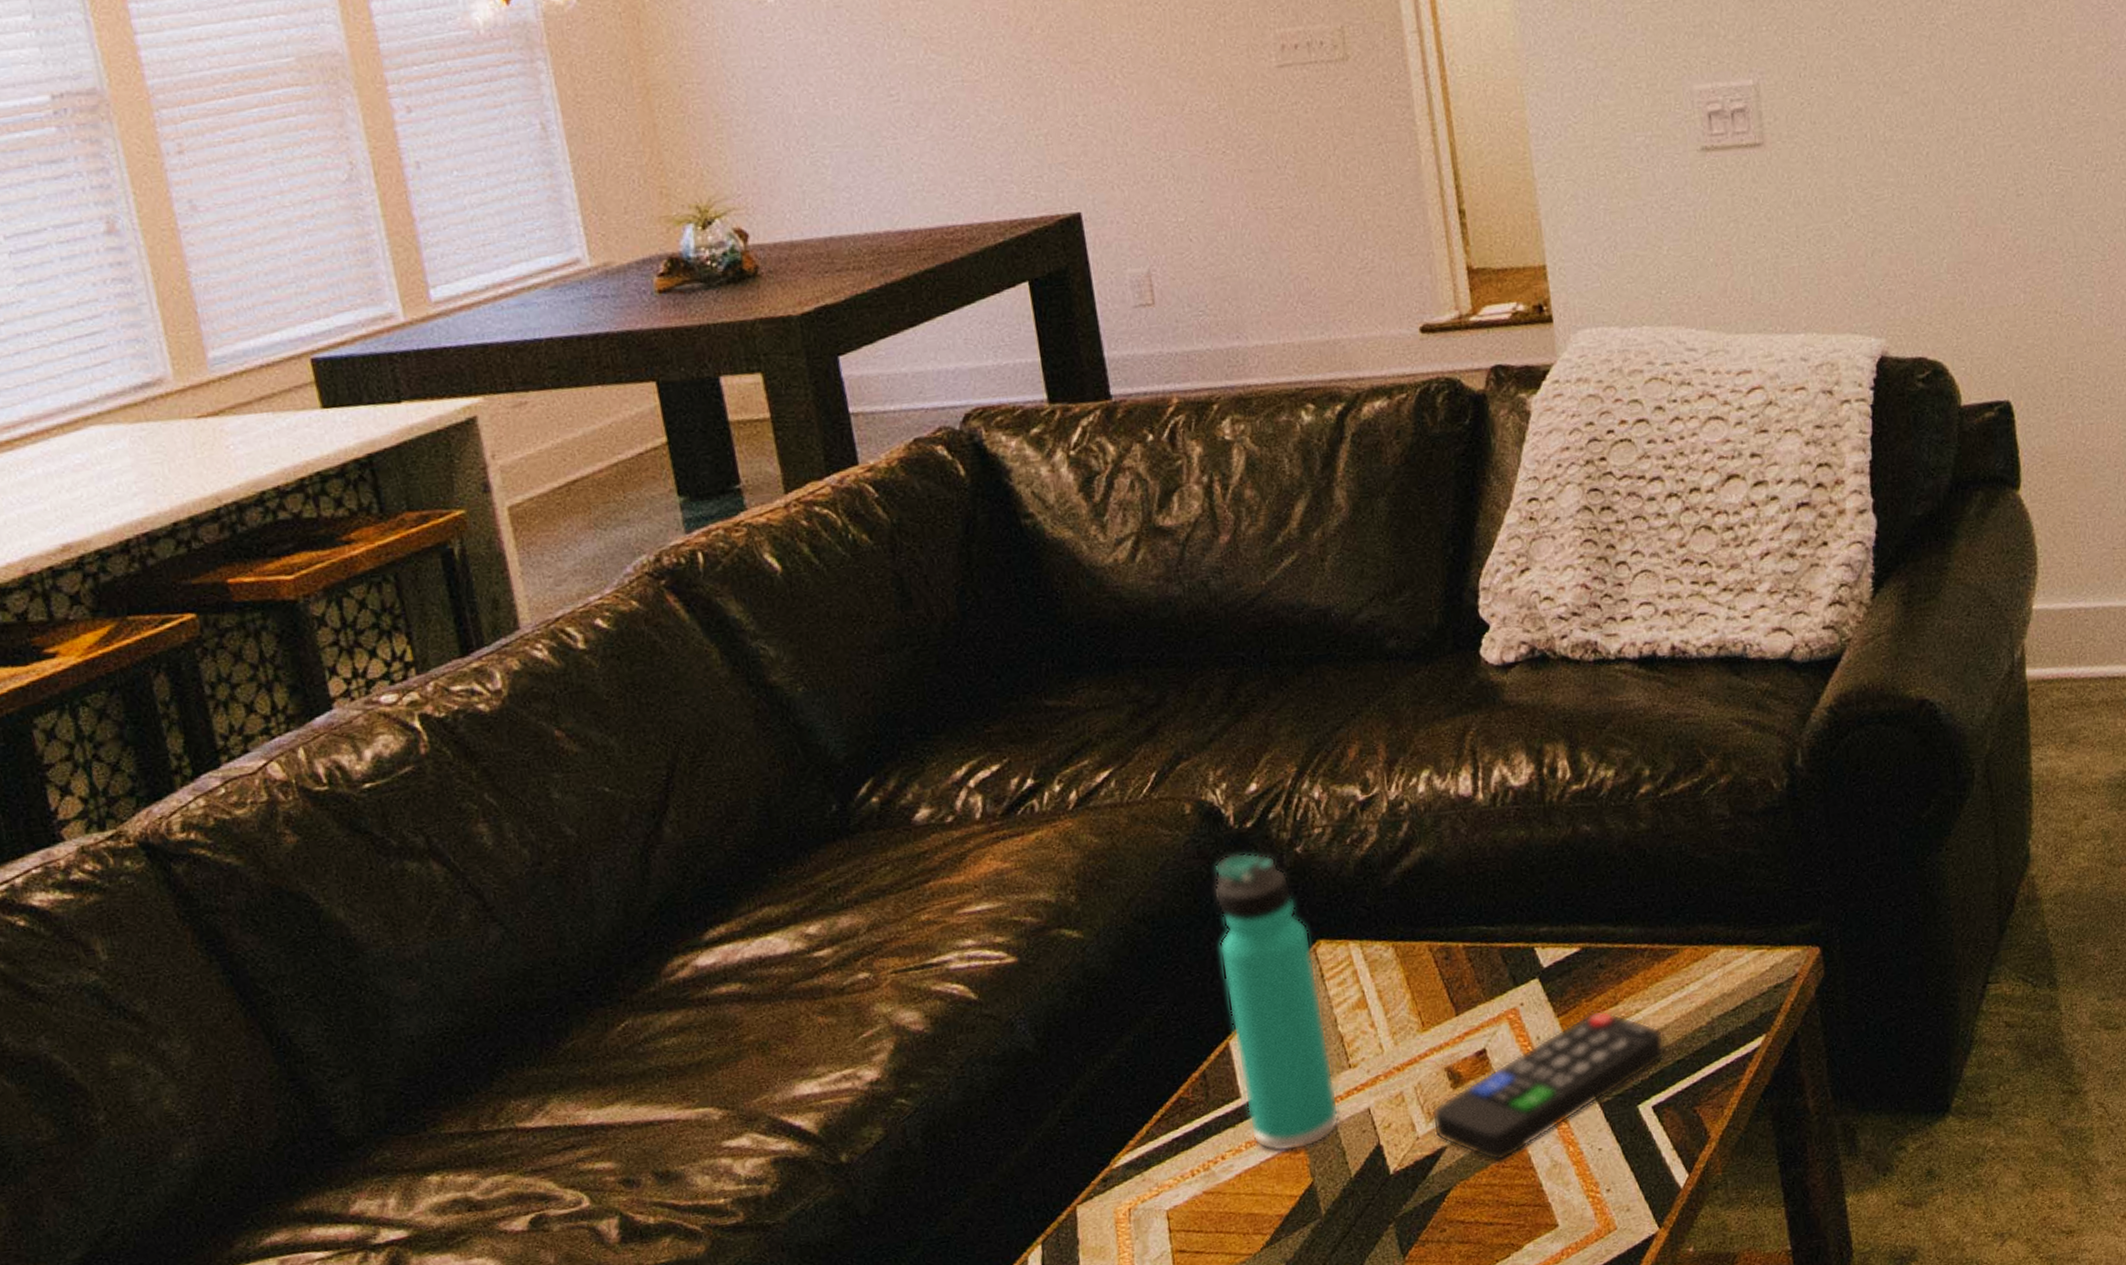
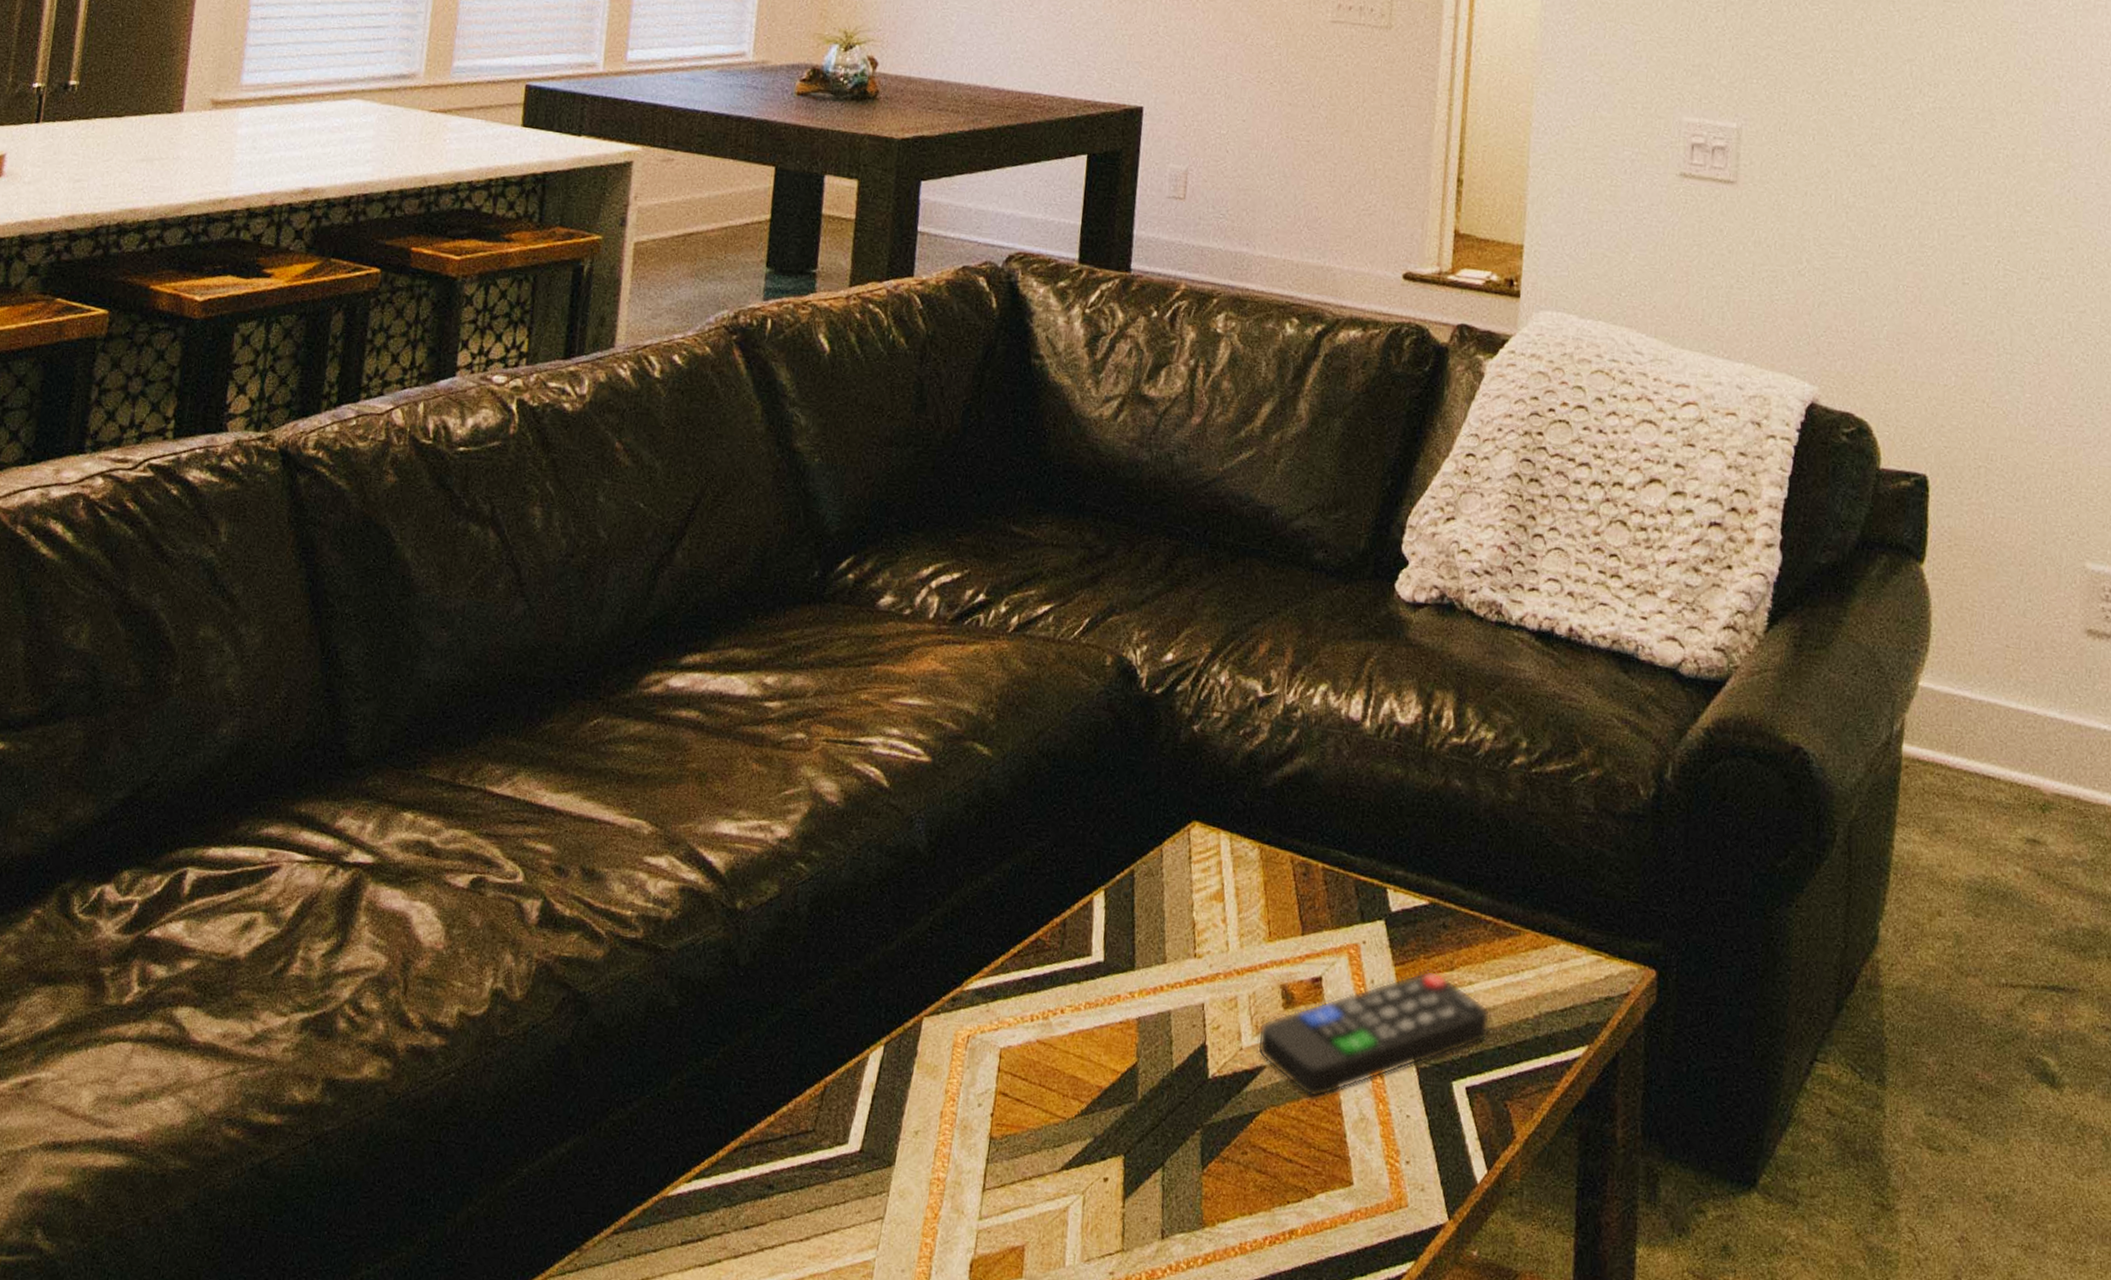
thermos bottle: present [1214,852,1341,1152] -> none [1092,714,1188,1026]

